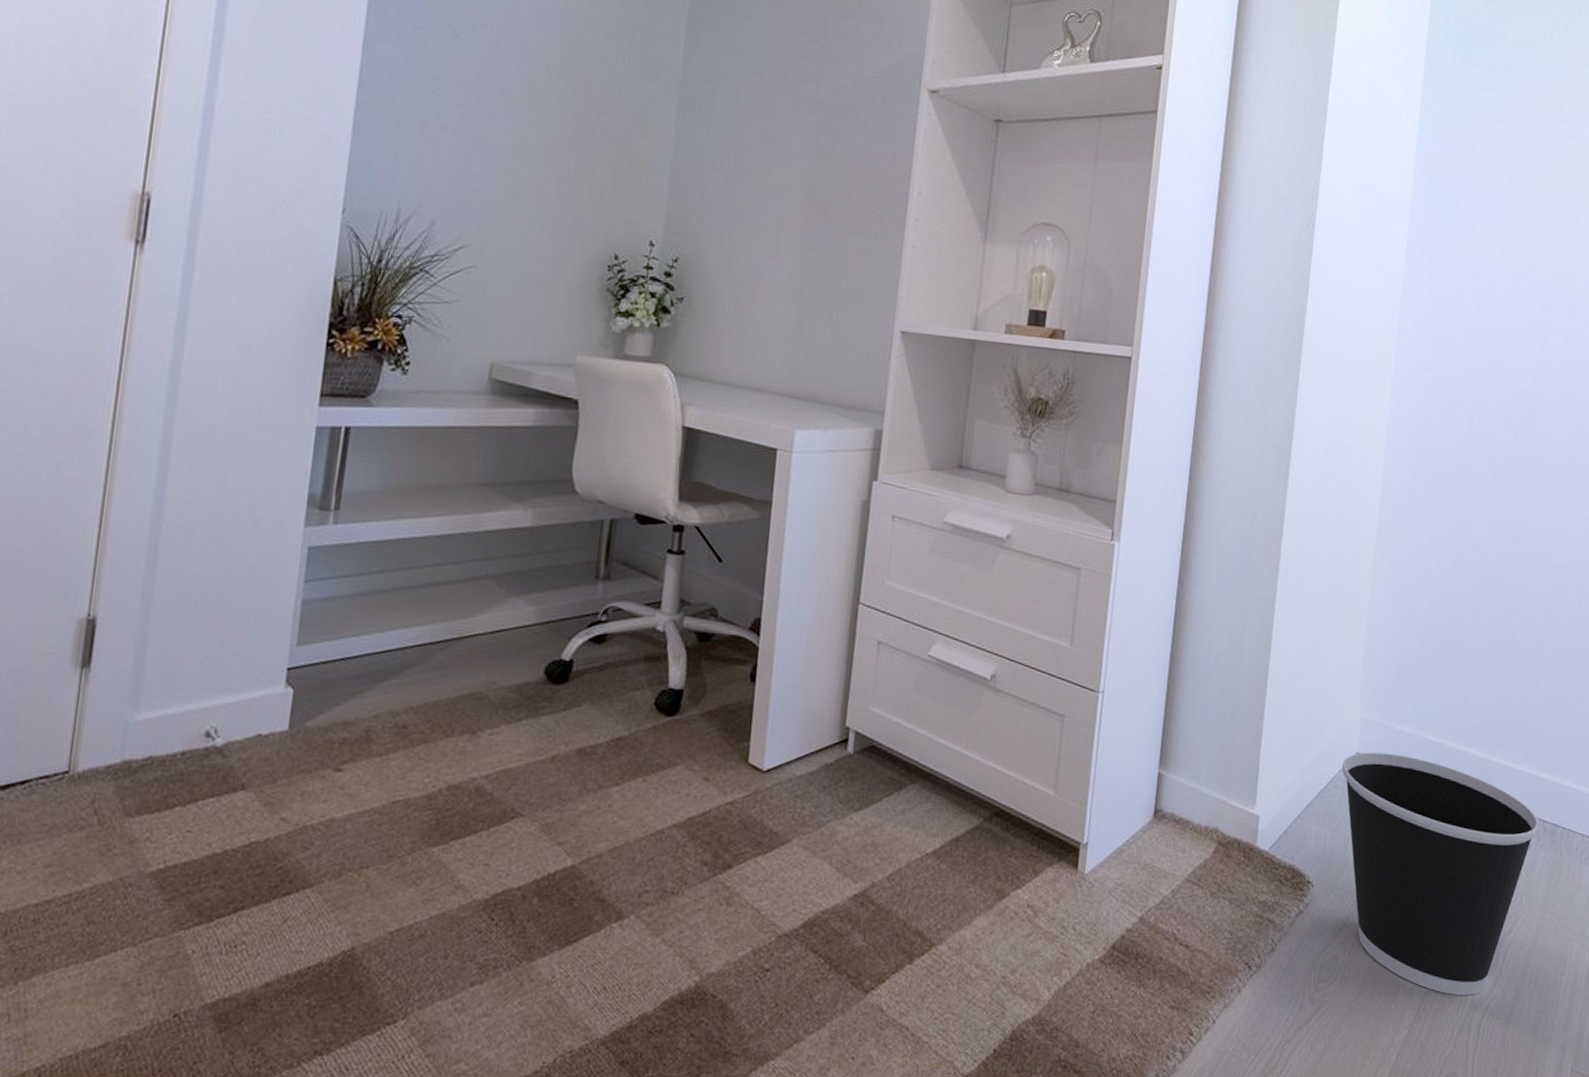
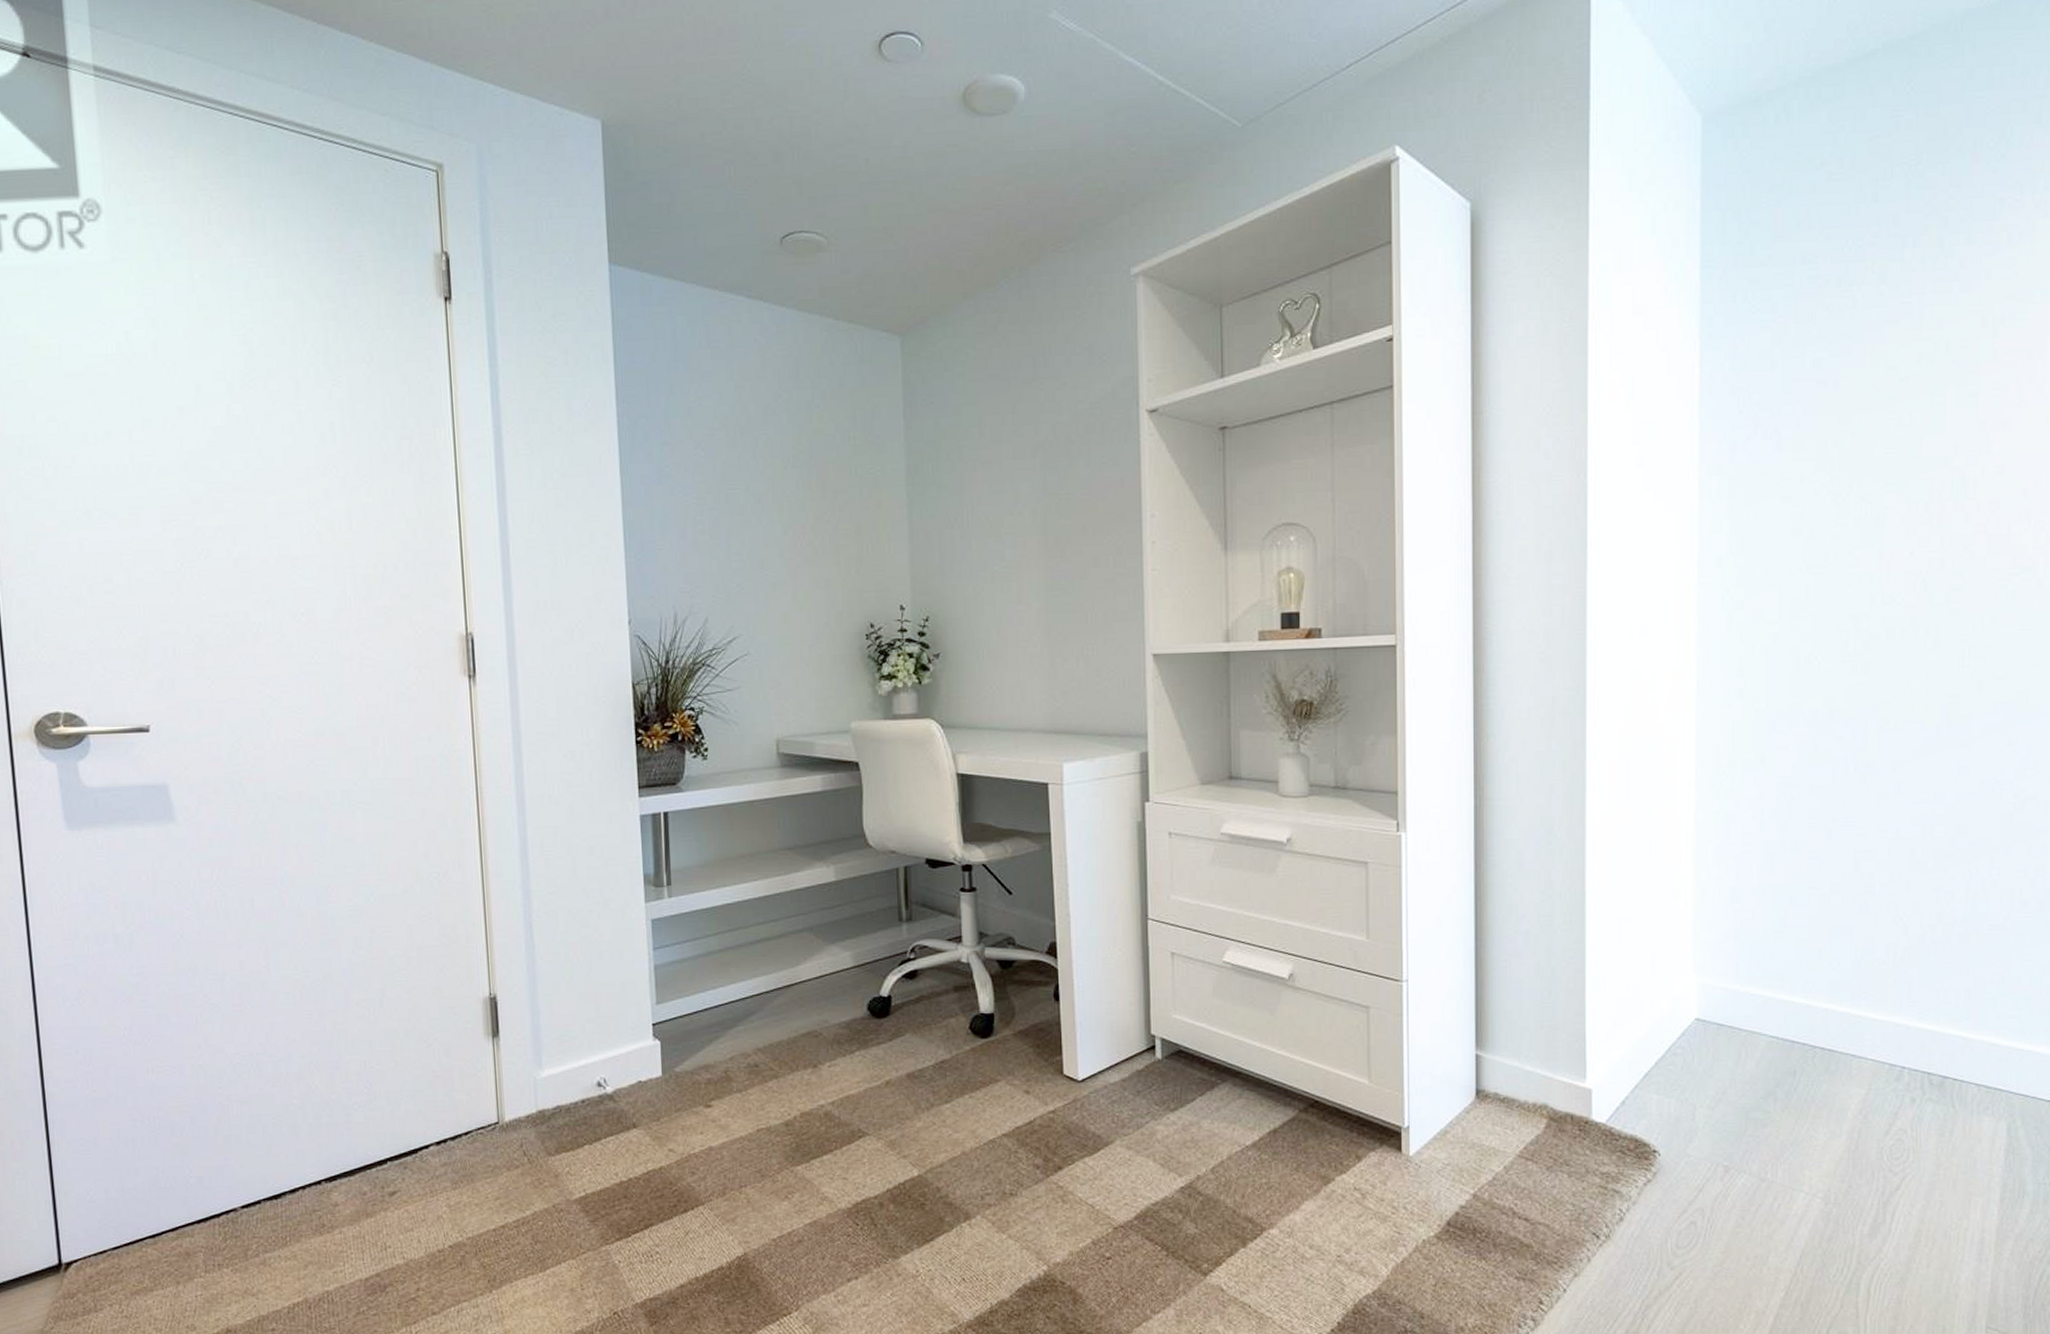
wastebasket: present [1342,752,1540,995] -> none [1681,1016,1923,1256]

